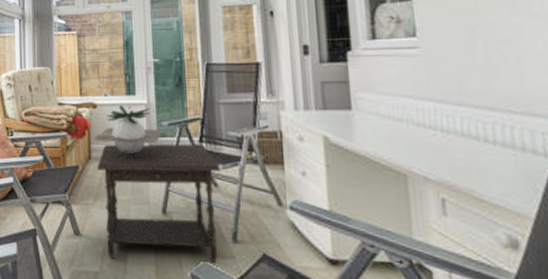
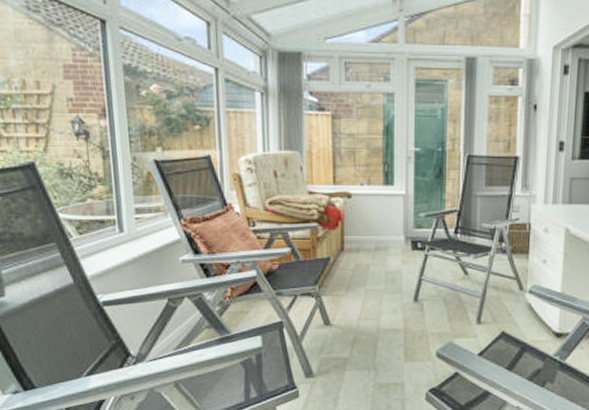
potted plant: present [92,105,162,154] -> none [346,196,419,245]
side table: present [96,144,222,264] -> none [349,235,473,345]

